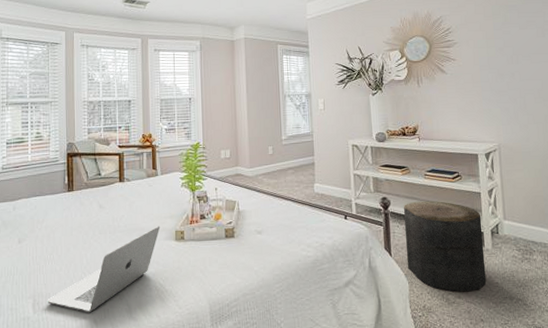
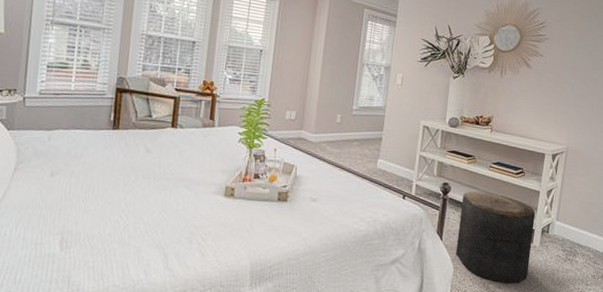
laptop: present [47,226,161,313] -> none [76,179,210,258]

